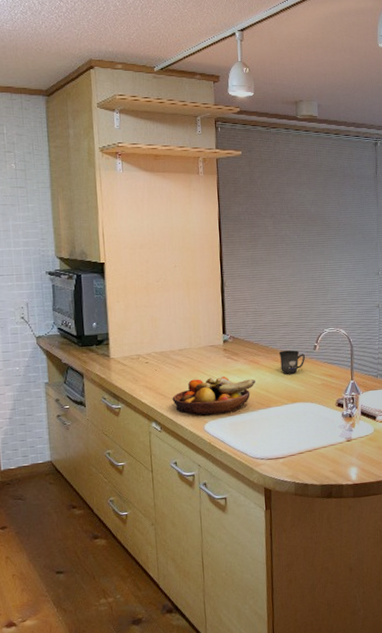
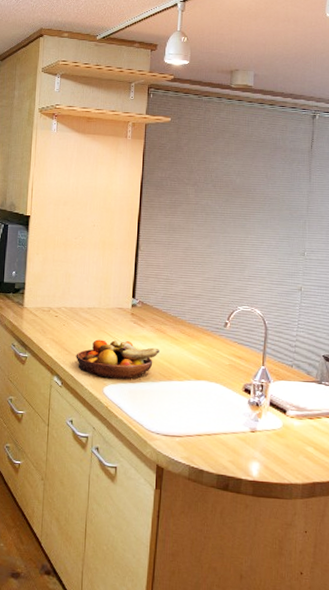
mug: present [278,350,306,374] -> none [187,323,215,349]

